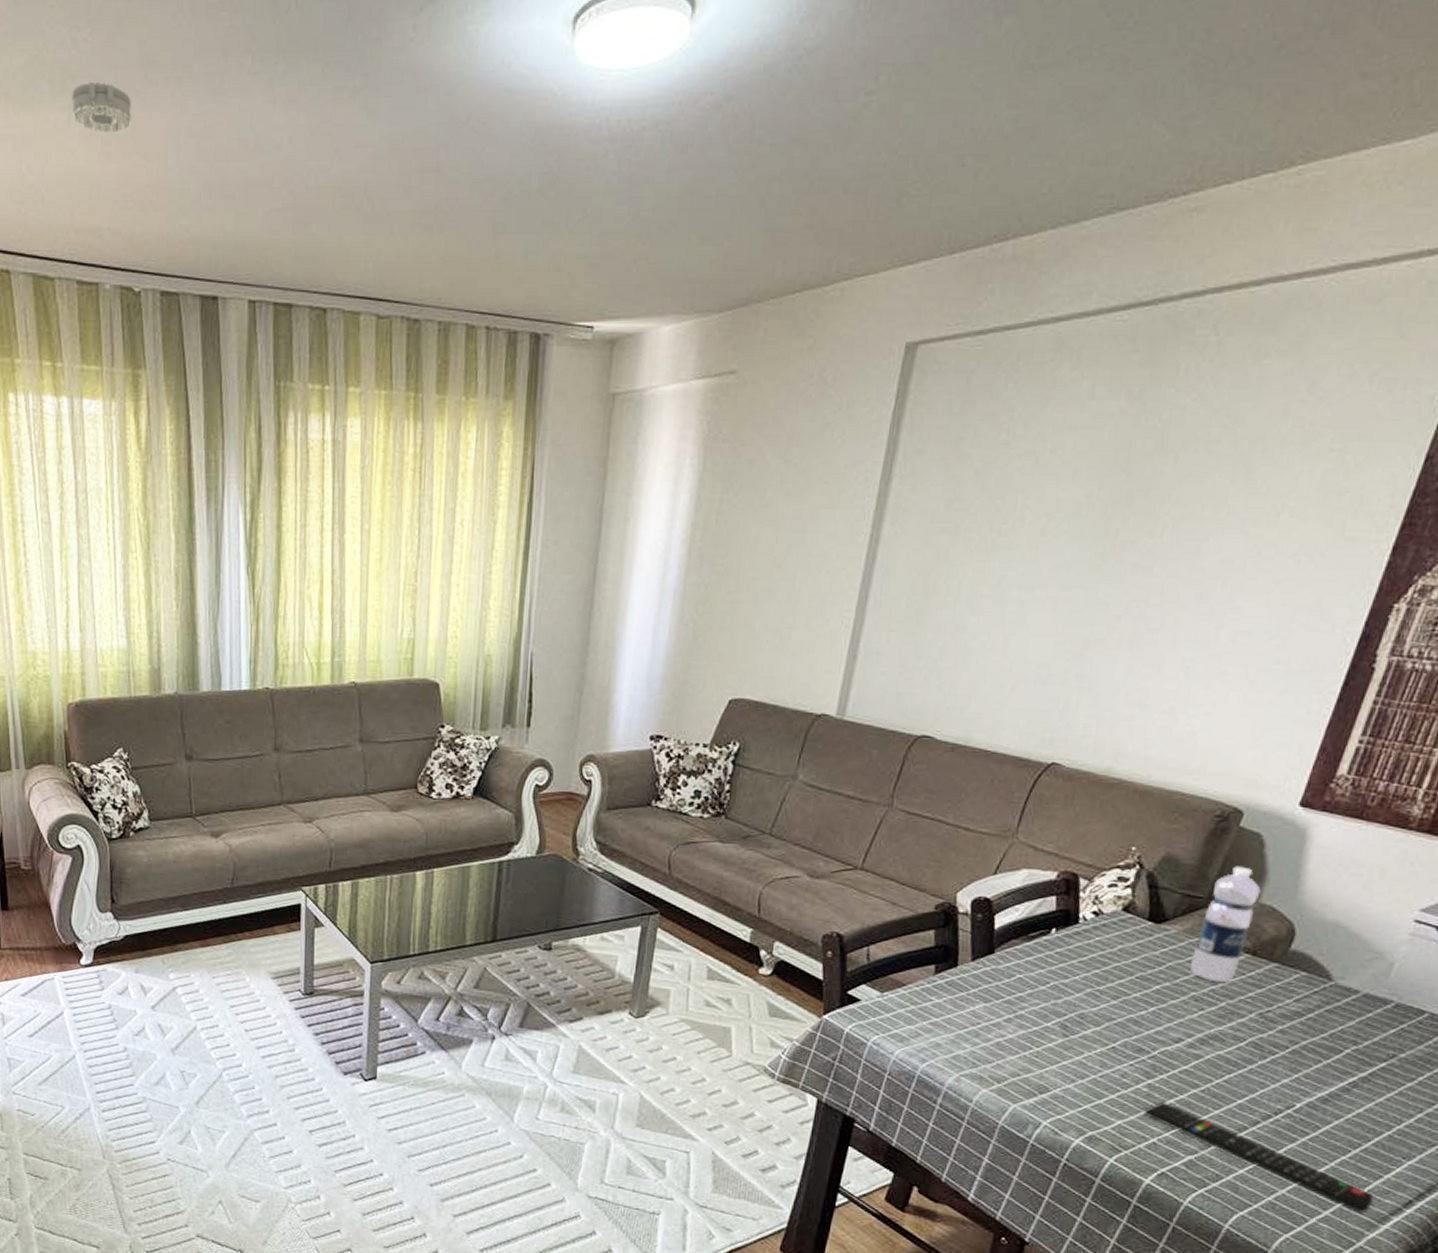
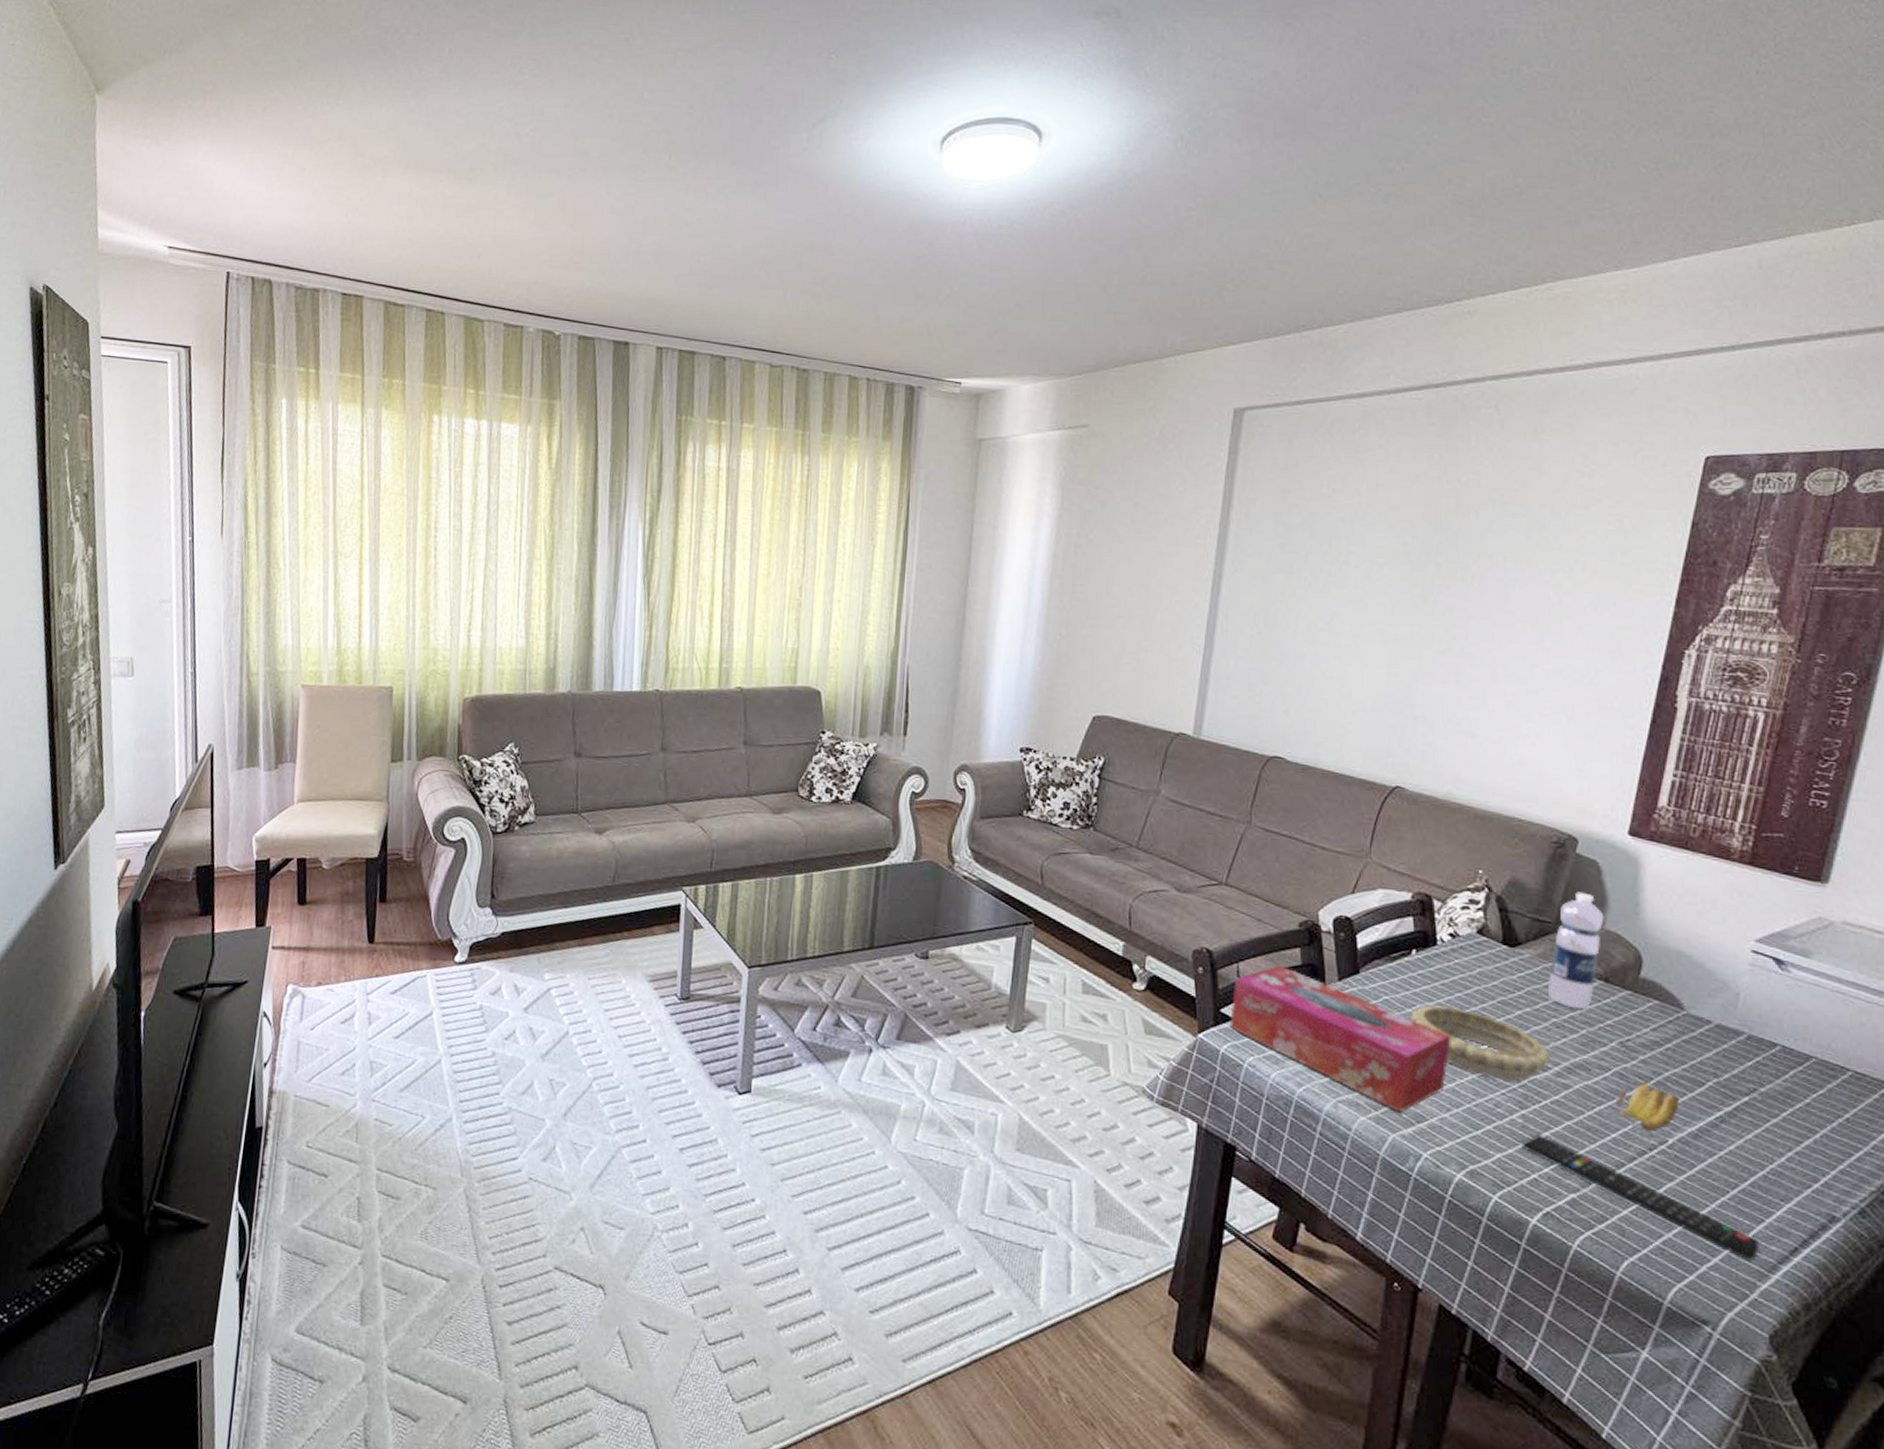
smoke detector: present [72,81,132,133] -> none [510,166,564,207]
tissue box: none [856,947,1084,1085] -> present [1230,965,1451,1113]
decorative bowl: none [1043,982,1186,1053] -> present [1411,1005,1552,1081]
banana: none [1247,1048,1313,1098] -> present [1617,1079,1679,1133]

